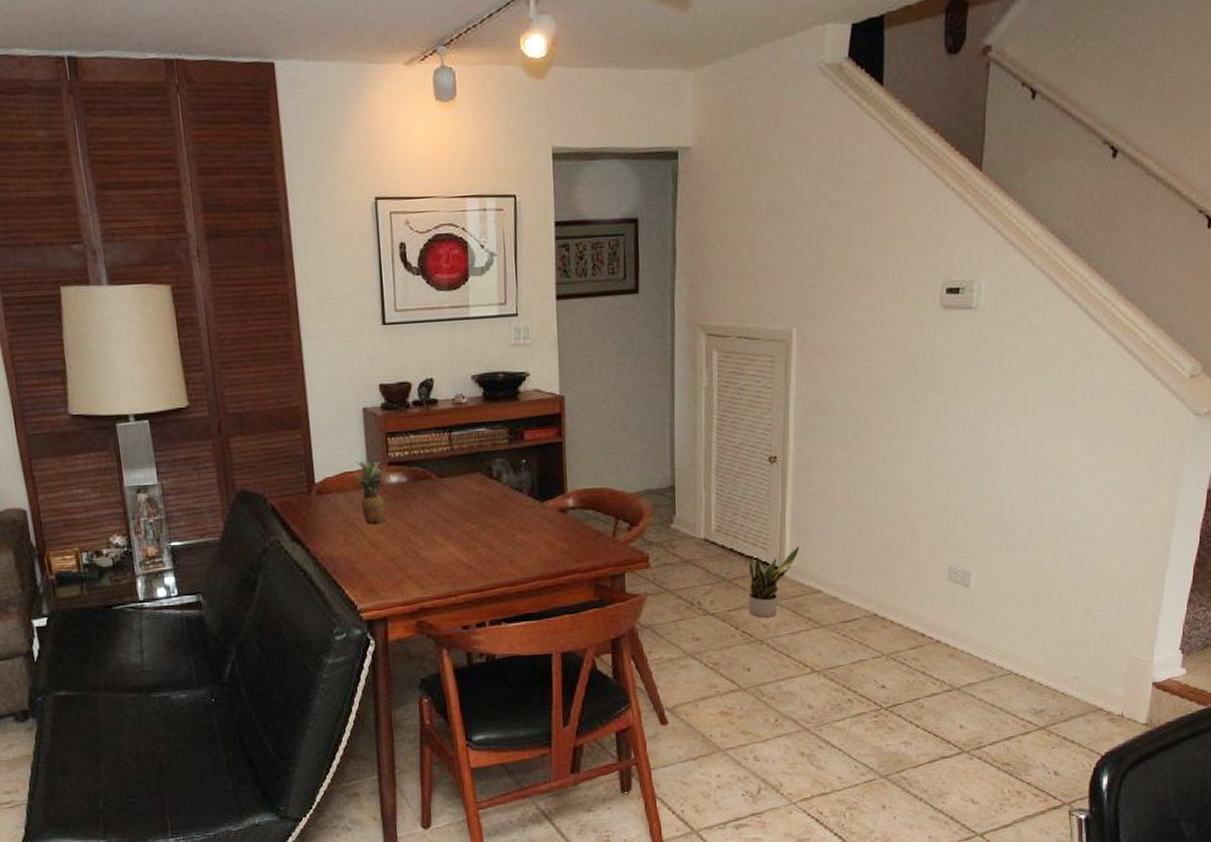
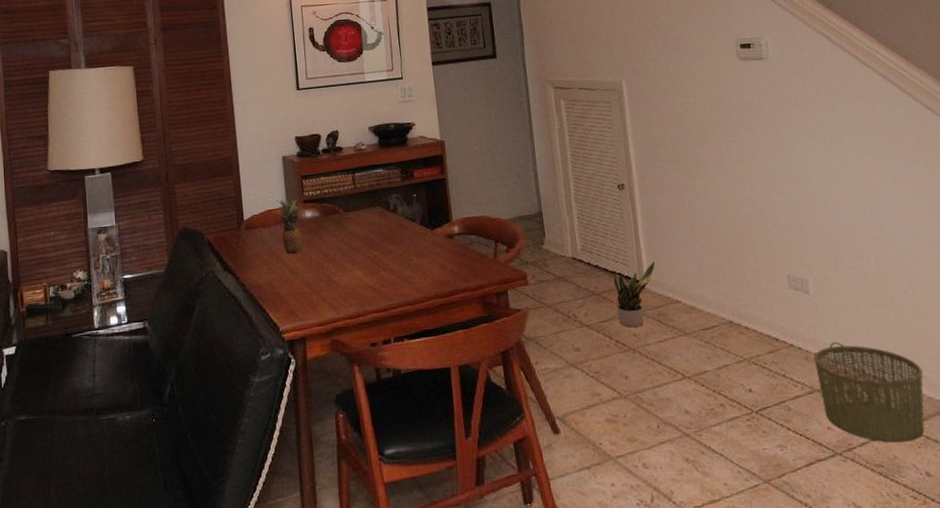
basket: none [959,639,1076,743] -> present [813,341,925,443]

